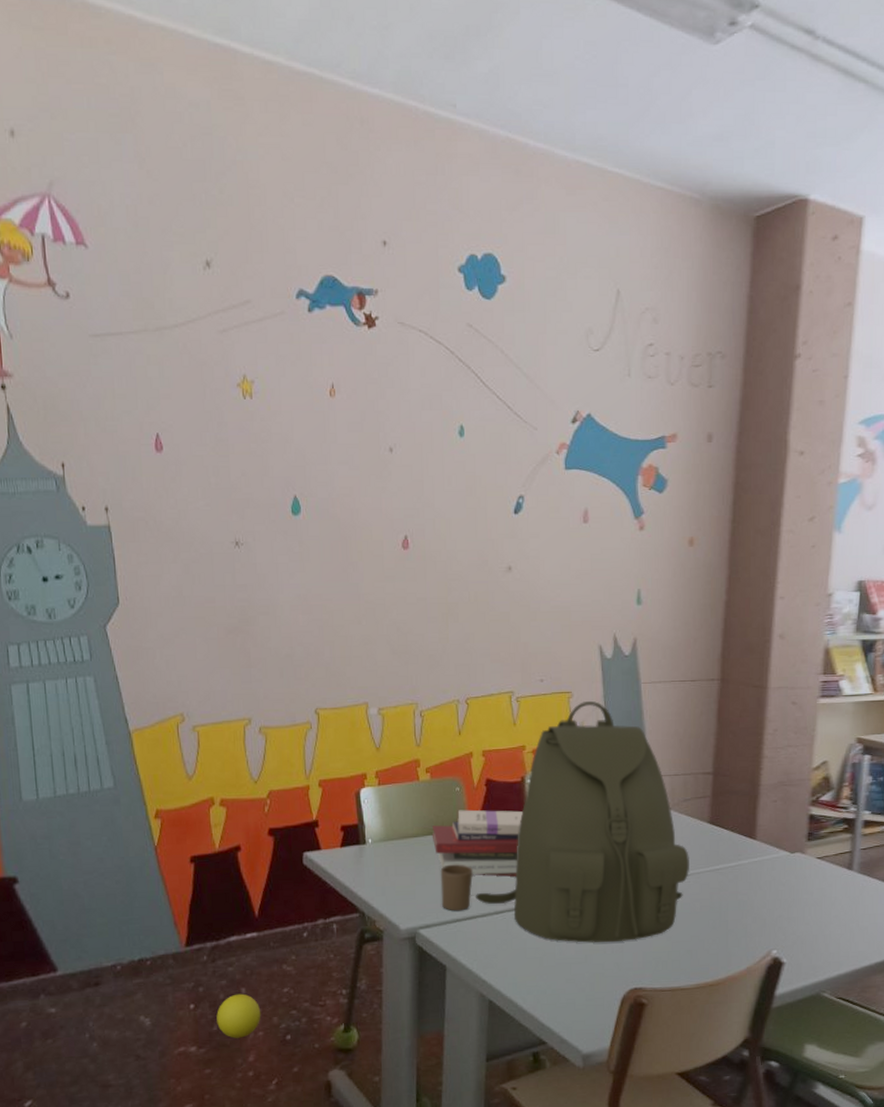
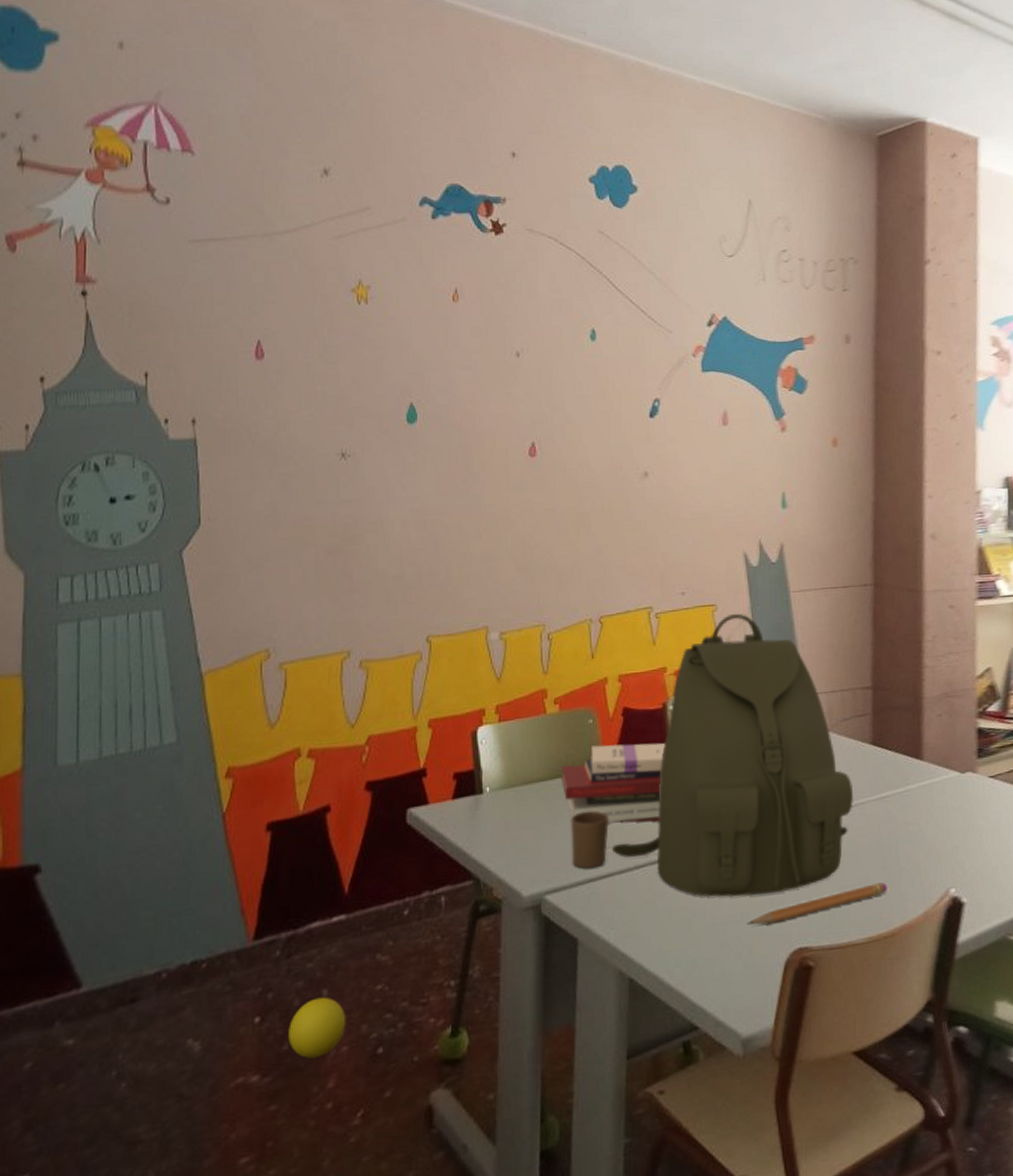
pencil: none [590,940,715,967] -> present [747,882,887,925]

